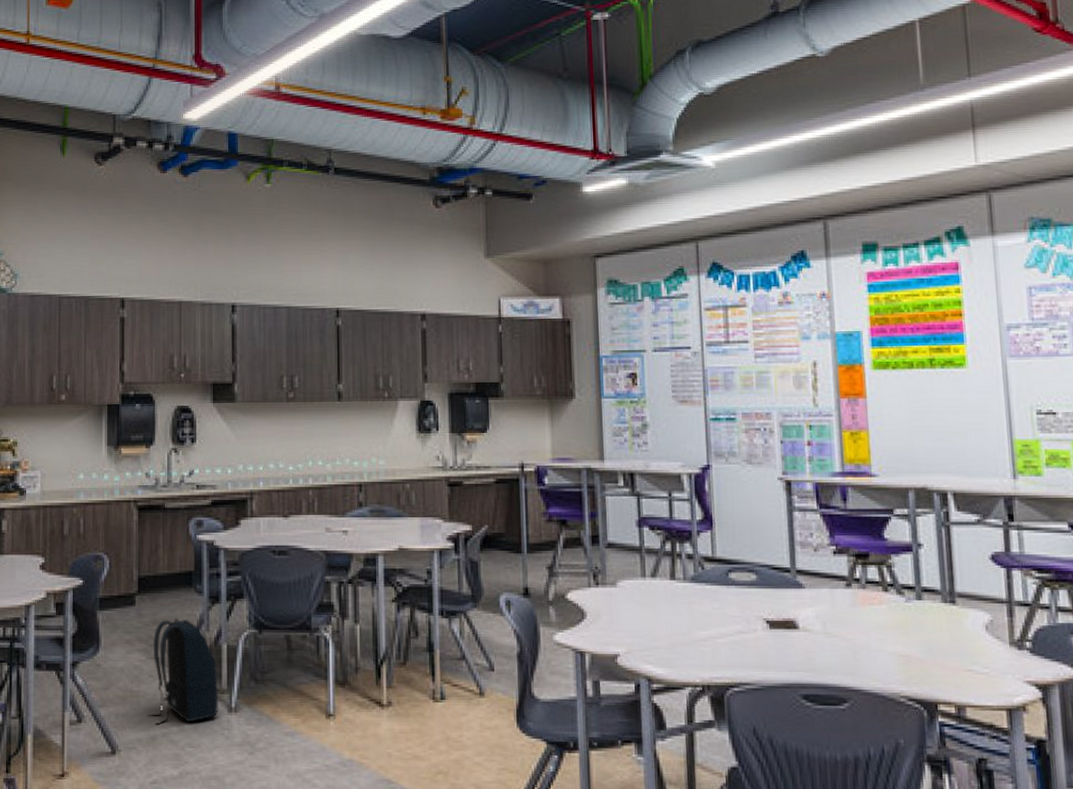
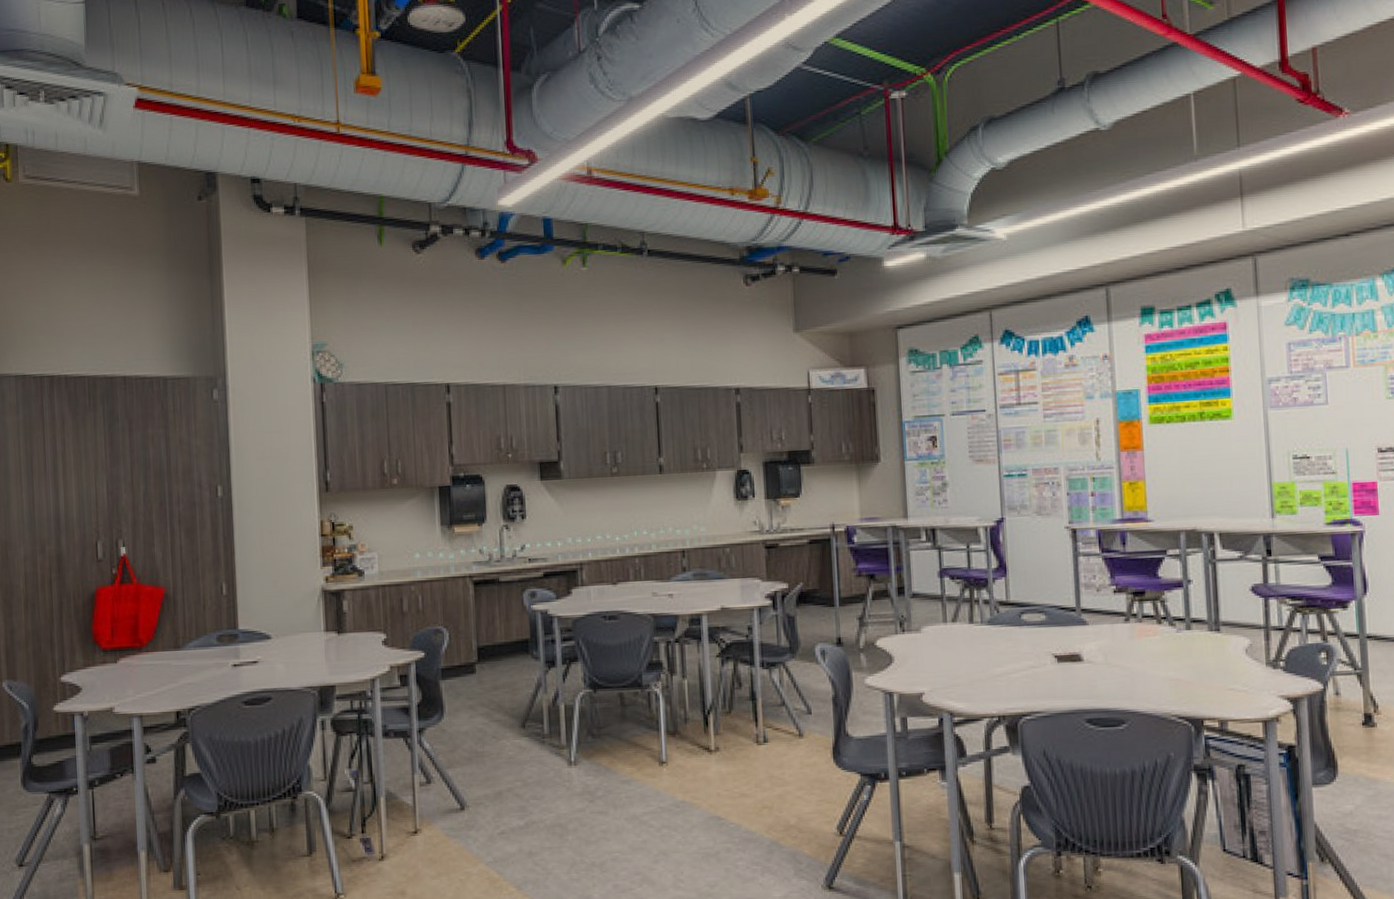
backpack: present [147,618,218,726] -> none [492,683,559,782]

